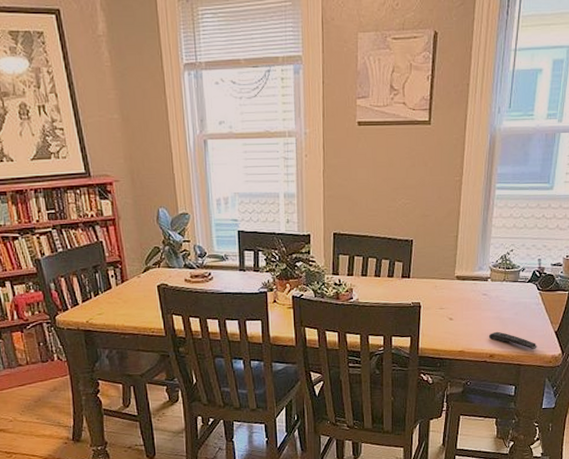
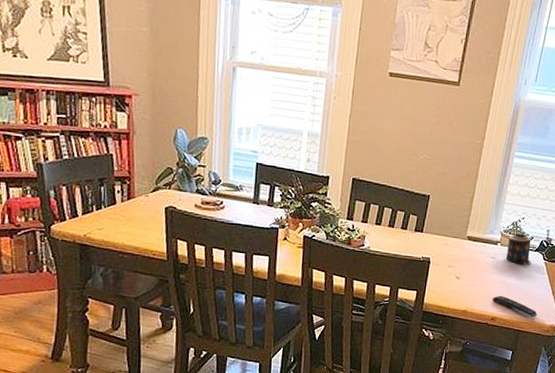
candle: none [499,267,525,298] -> present [506,234,532,265]

